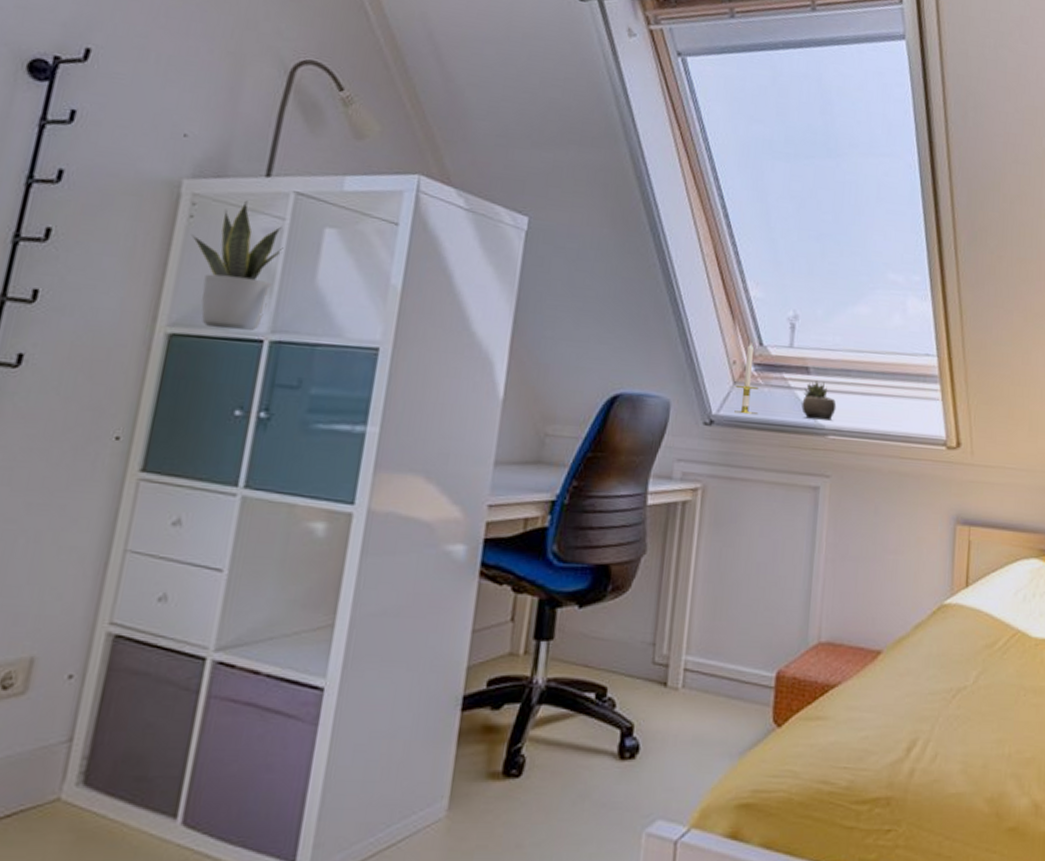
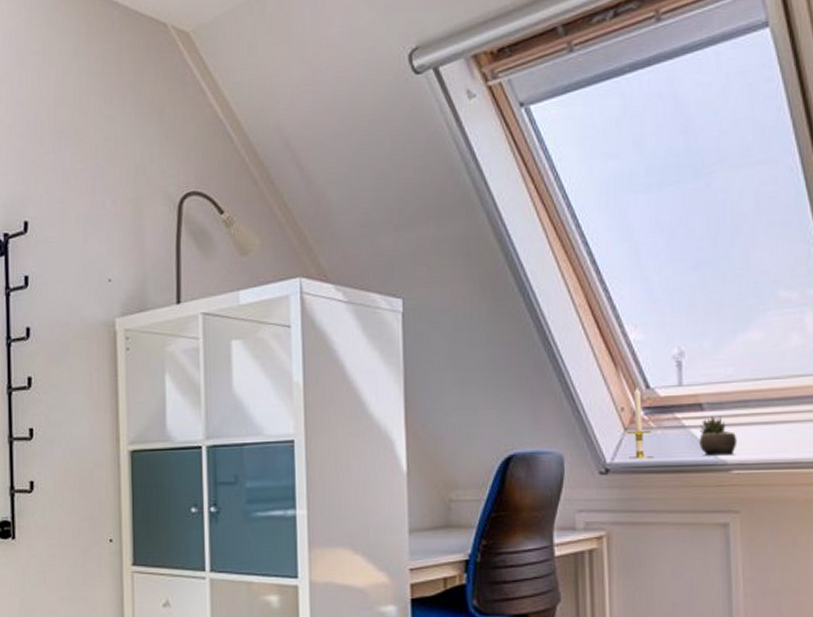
potted plant: present [192,200,284,332] -> none [131,328,202,441]

